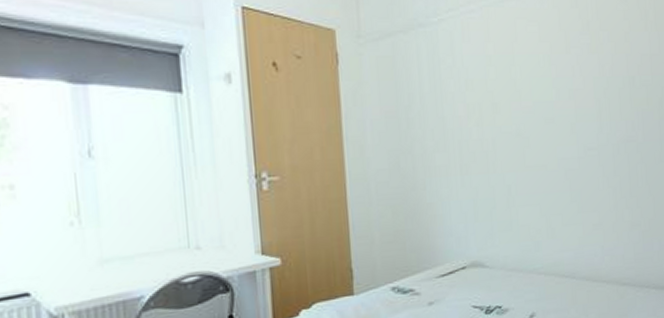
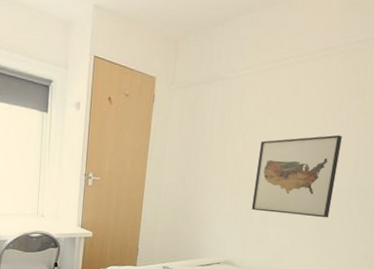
wall art: none [486,81,583,190] -> present [251,135,342,218]

